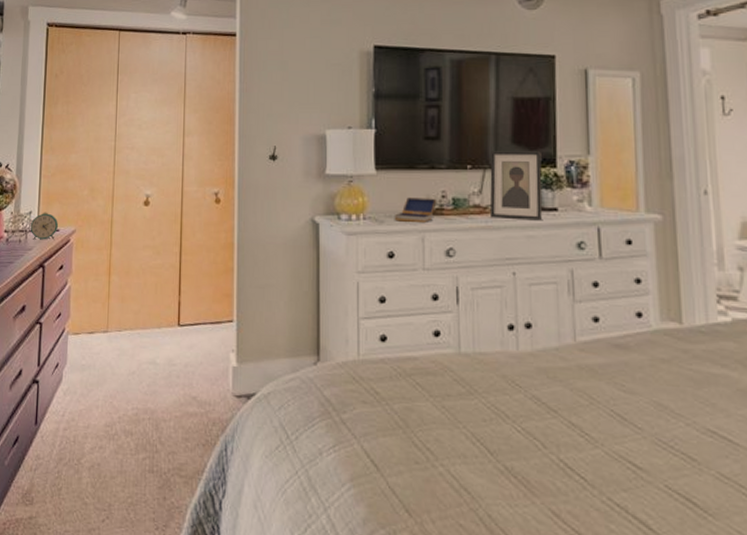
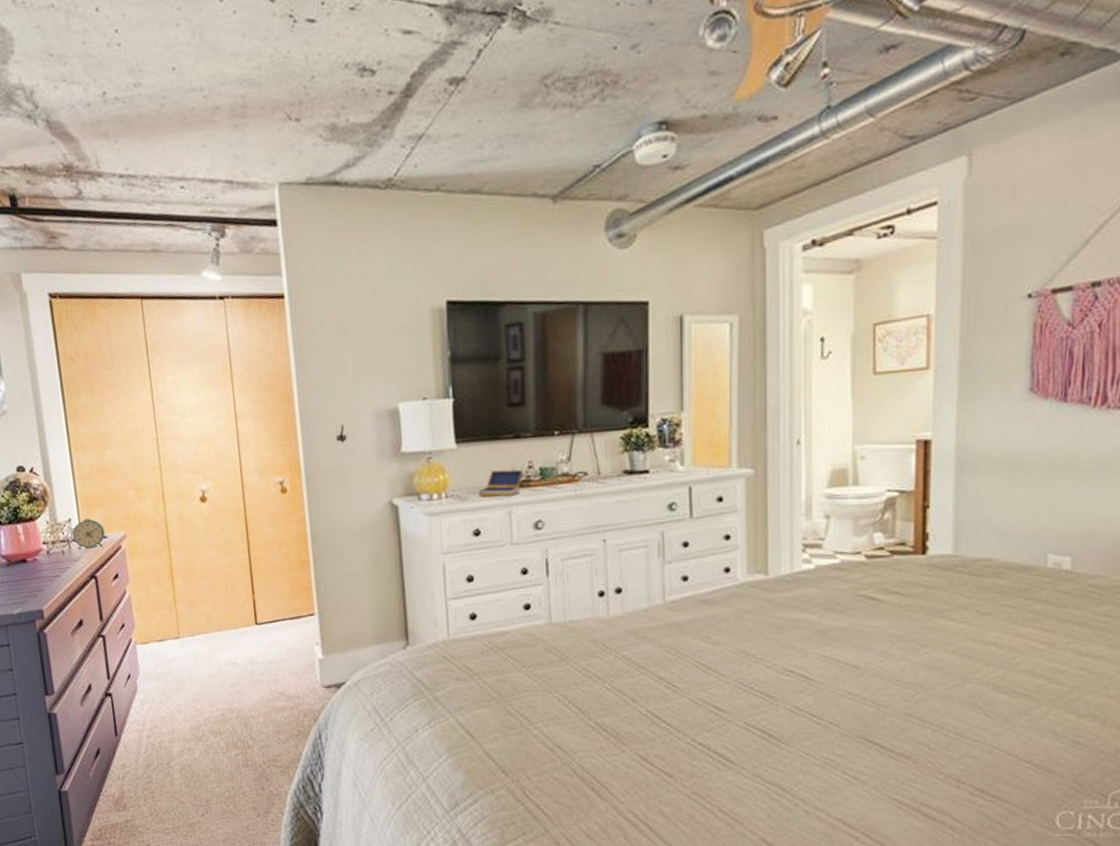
picture frame: present [489,151,542,221] -> none [578,411,633,486]

